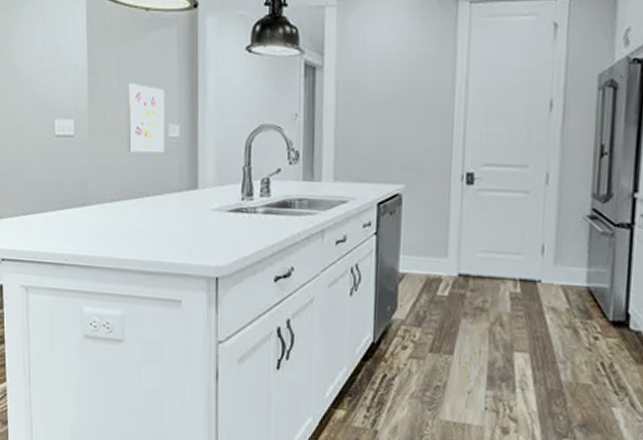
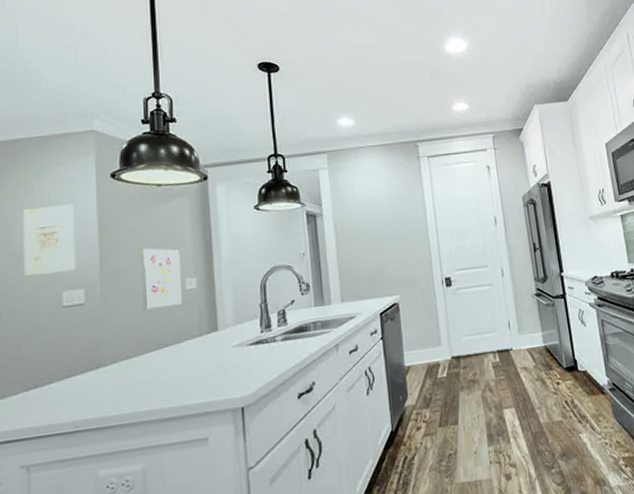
wall art: none [20,21,66,98] -> present [23,203,75,276]

